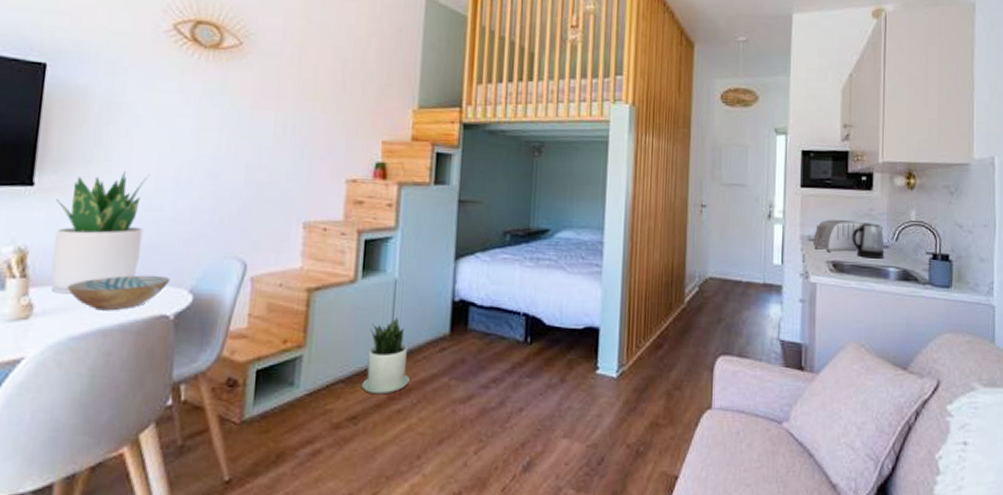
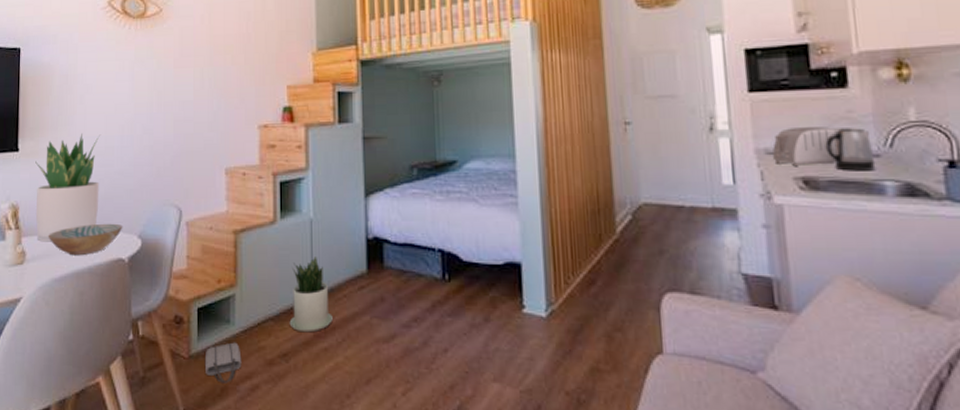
tote bag: none [259,406,304,449] -> present [204,342,242,384]

